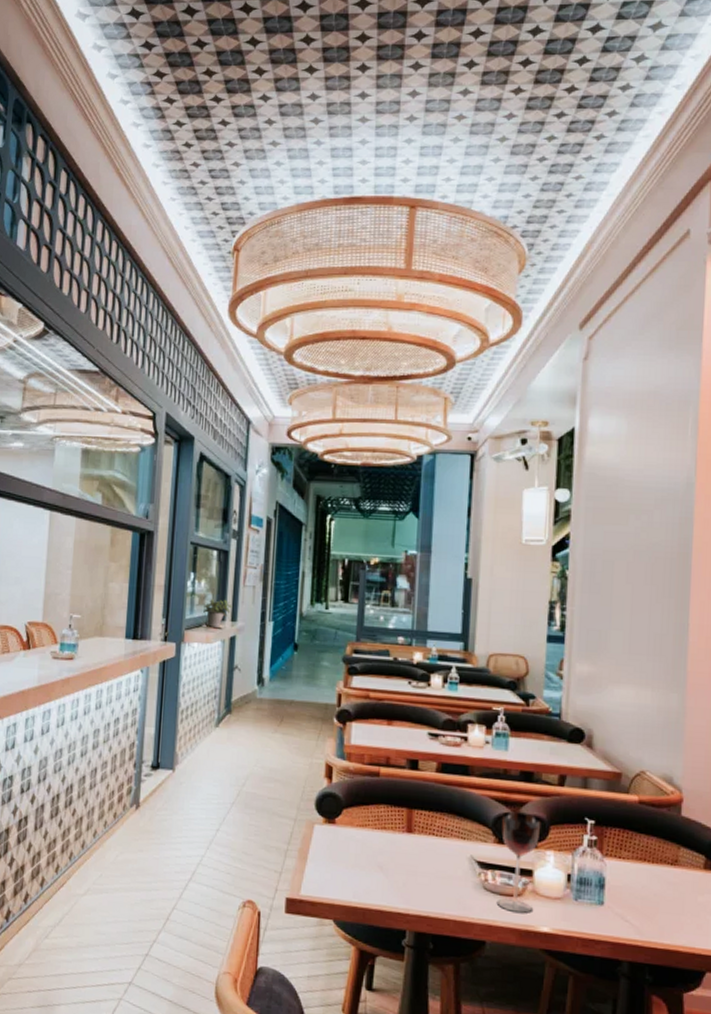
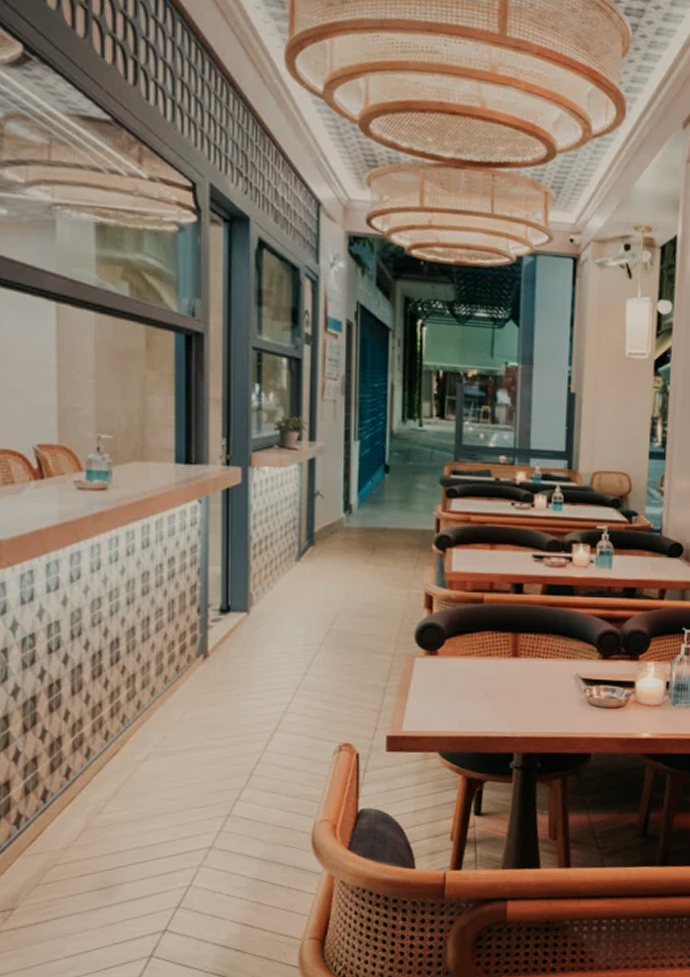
wineglass: present [496,811,542,913] -> none [601,628,643,722]

